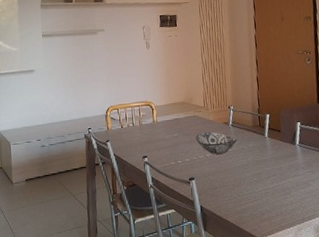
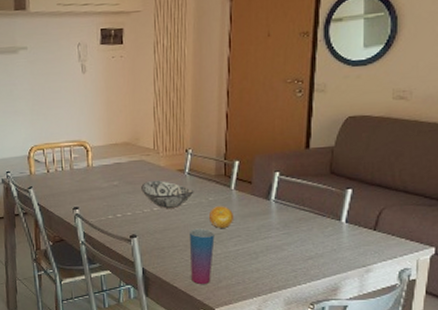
cup: none [236,170,256,218] -> present [190,228,215,284]
fruit: none [249,151,270,169] -> present [208,206,234,228]

